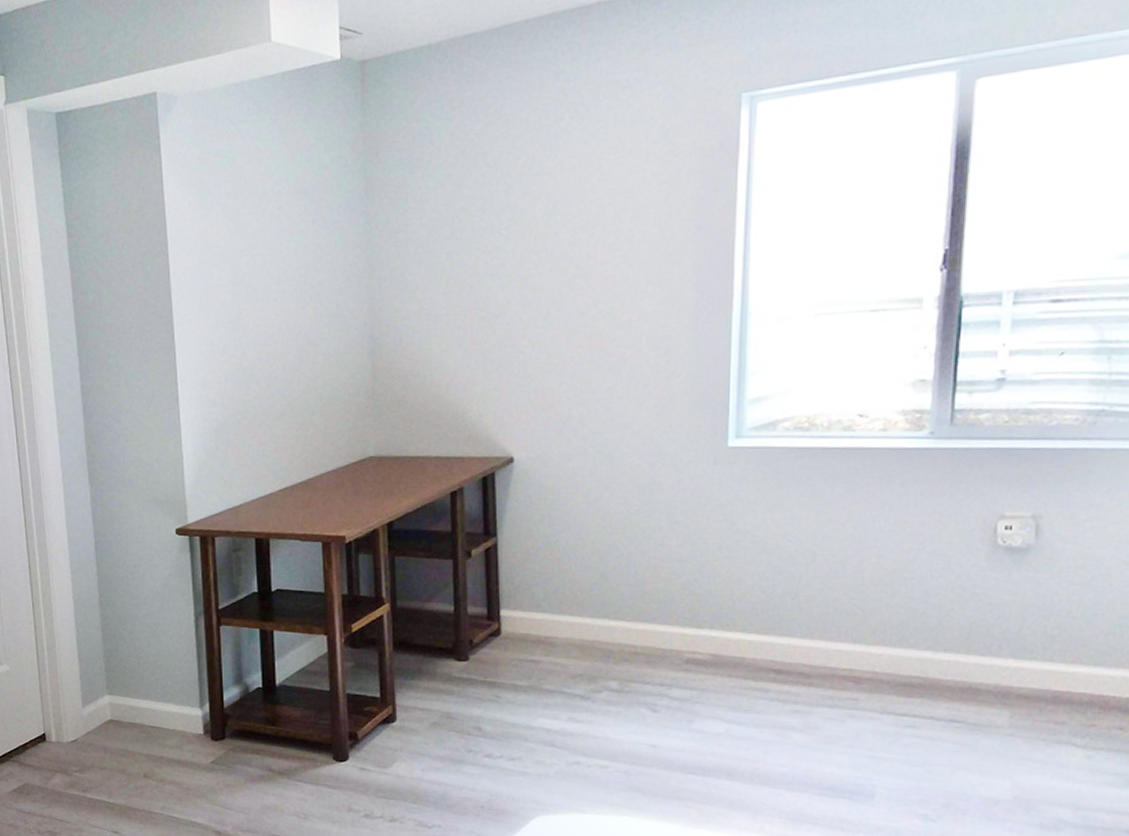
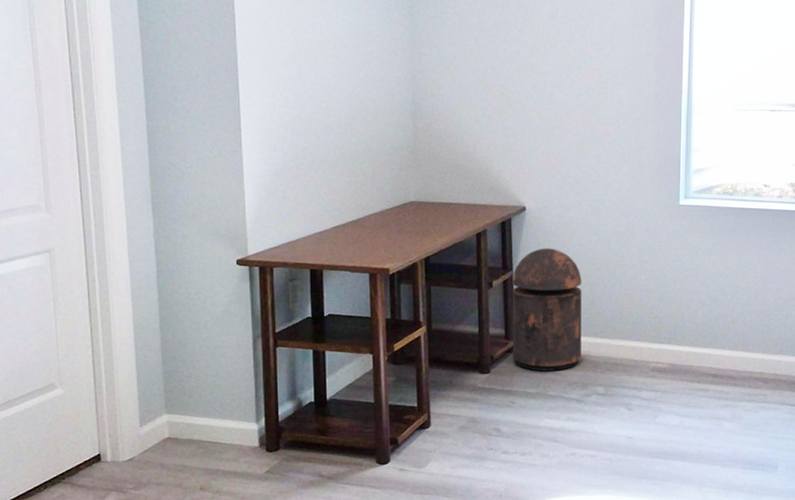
trash can: none [496,507,589,660] -> present [512,248,582,371]

